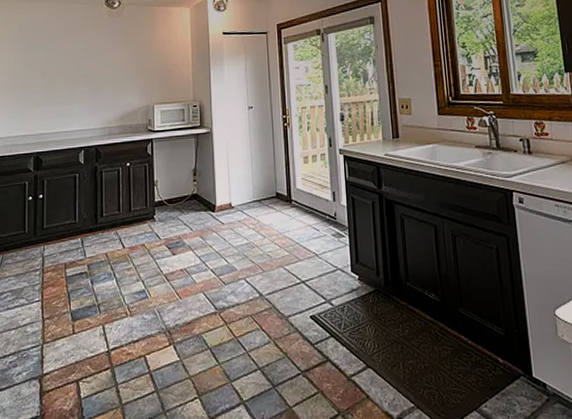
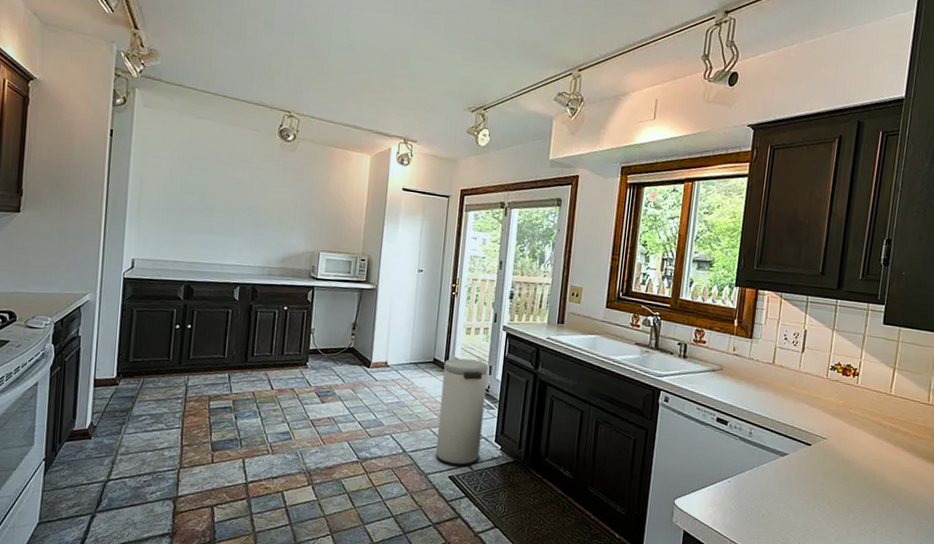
pedal bin: none [287,188,338,305] -> present [435,358,489,467]

